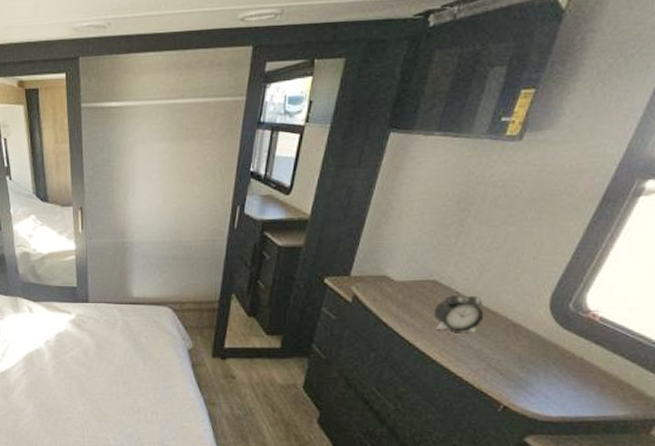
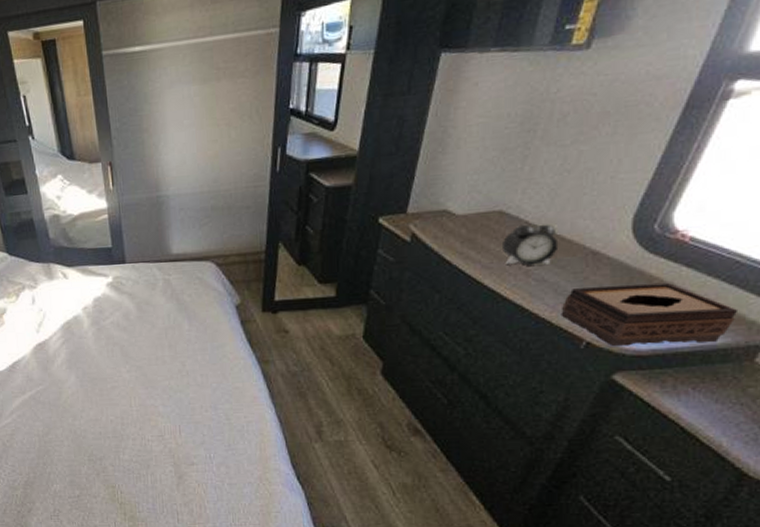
tissue box: none [482,356,639,414] -> present [561,282,739,347]

